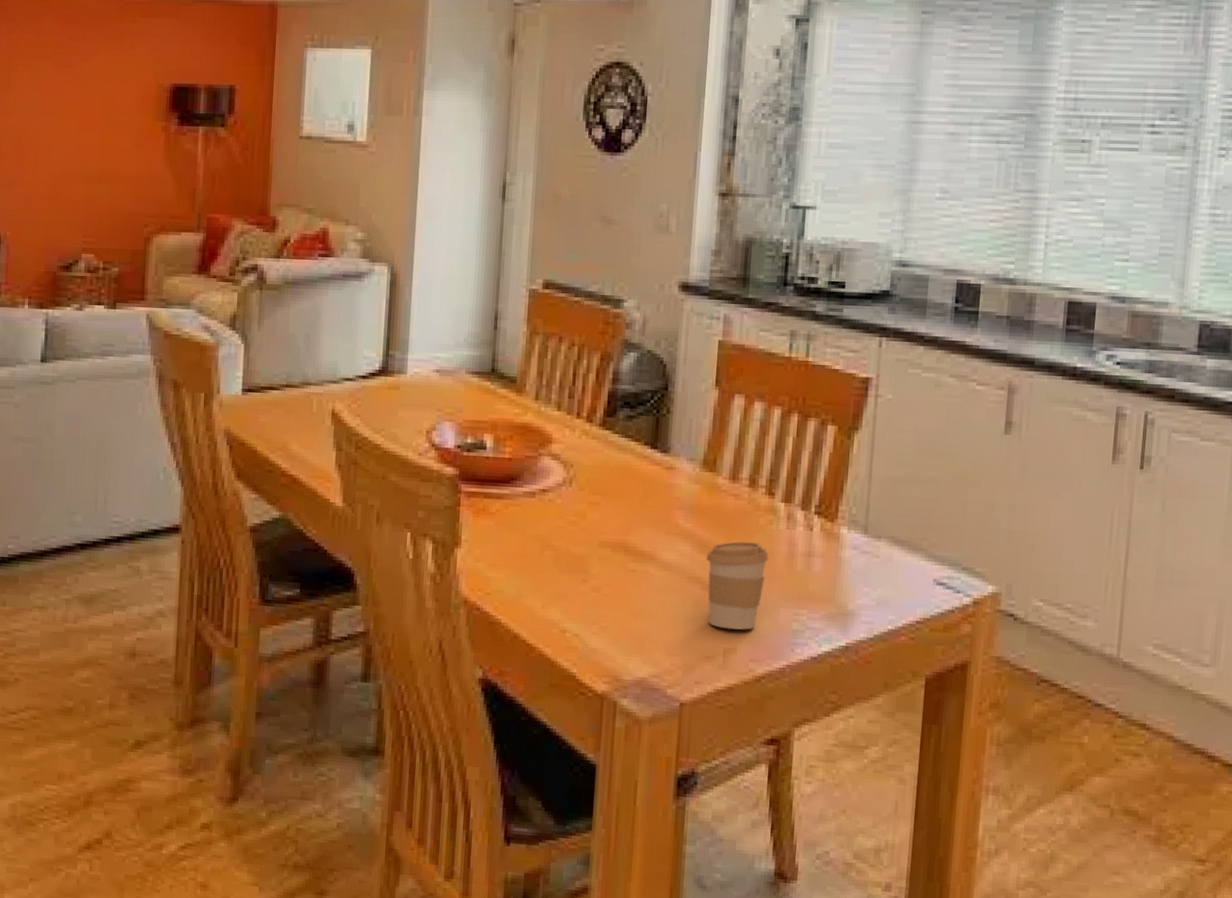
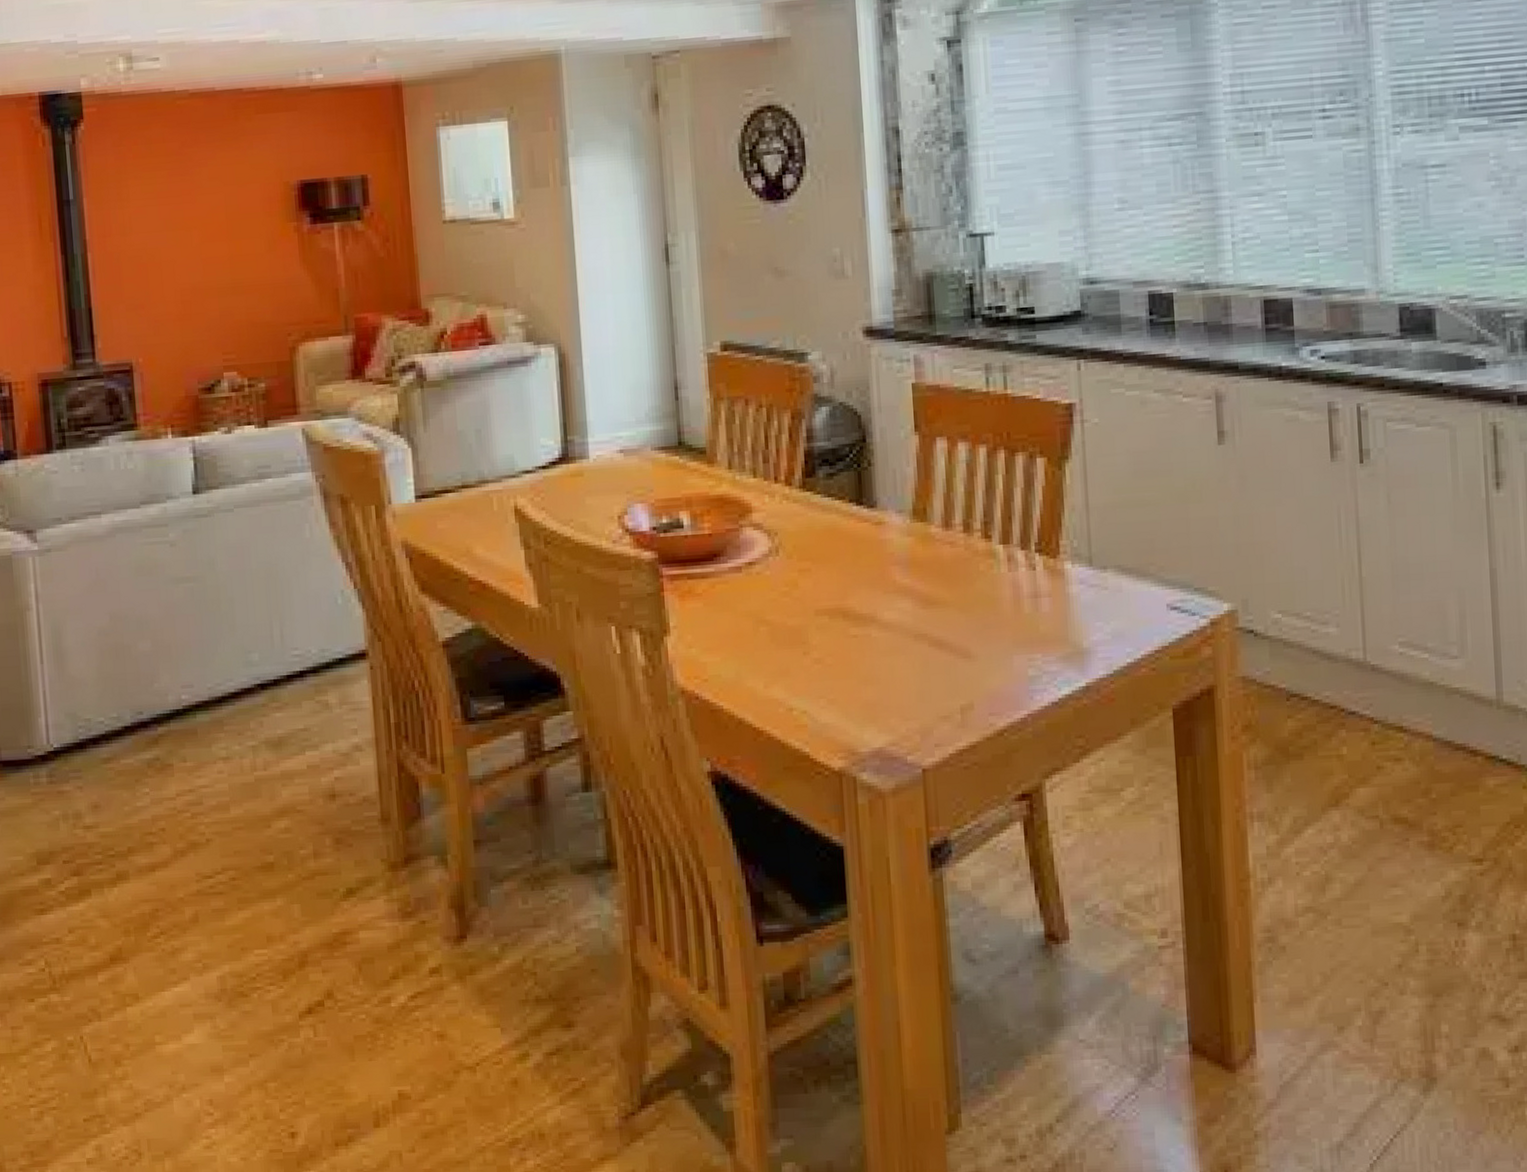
coffee cup: present [706,541,769,630] -> none [929,590,994,685]

